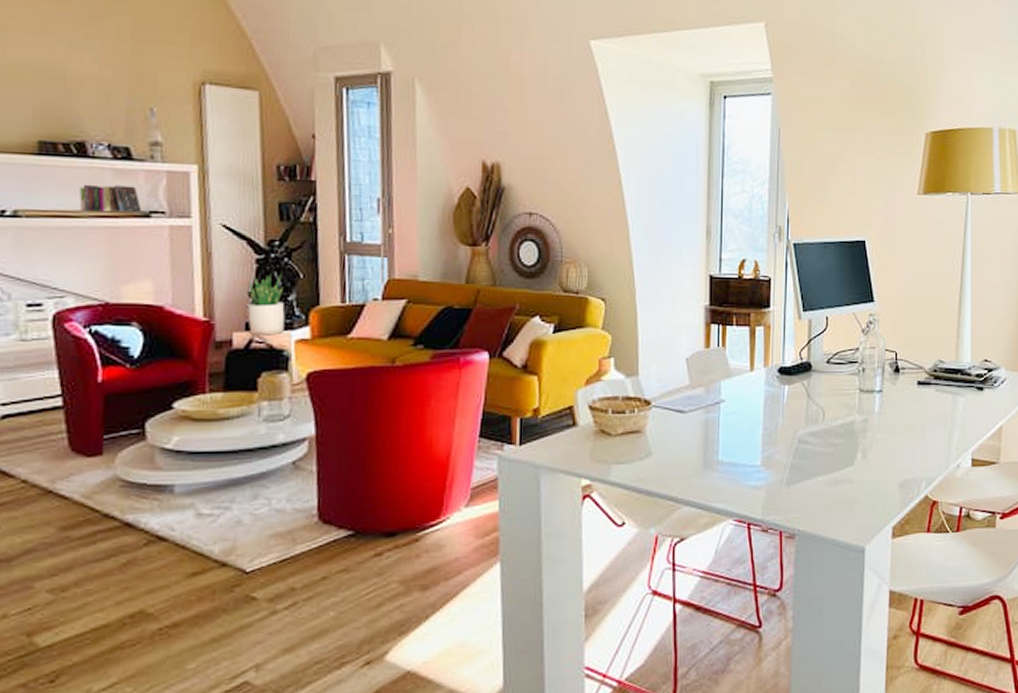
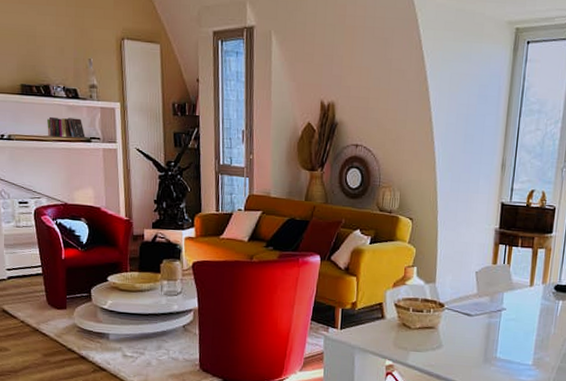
planter: present [247,273,285,335] -> none [153,186,178,233]

